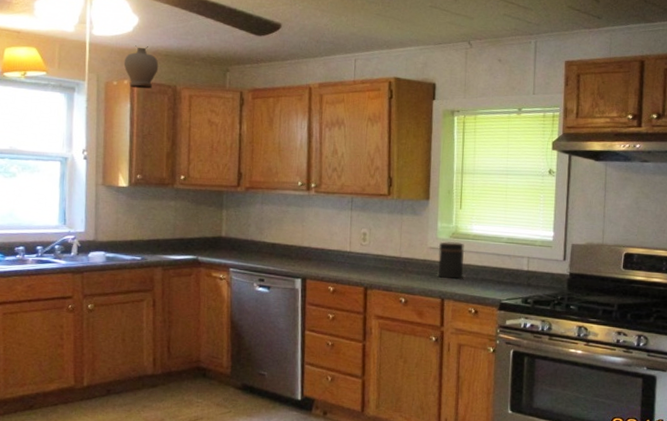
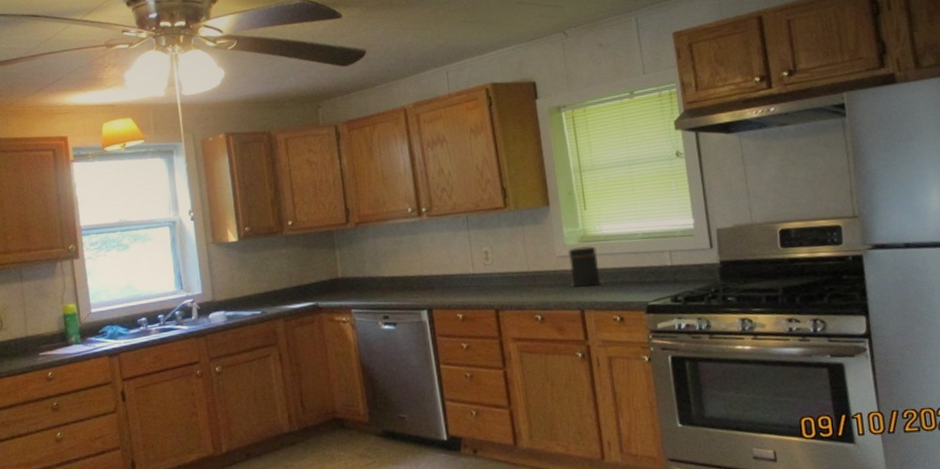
decorative vase: present [123,45,159,89] -> none [216,97,251,141]

